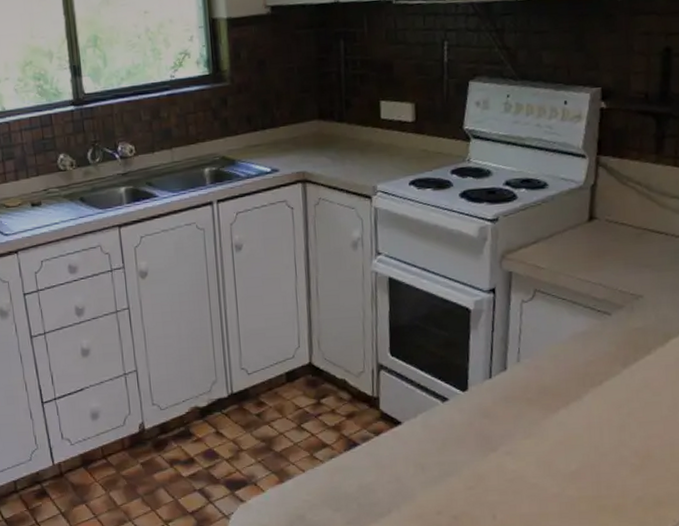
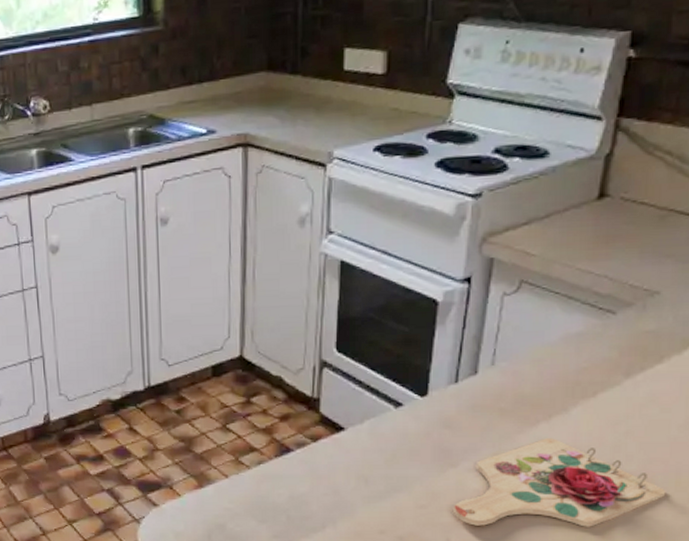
cutting board: none [496,422,664,502] -> present [454,438,666,527]

